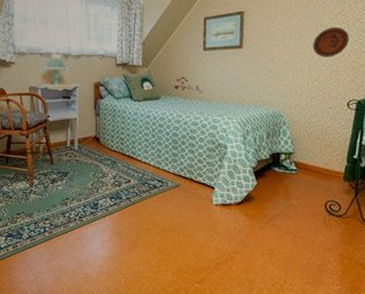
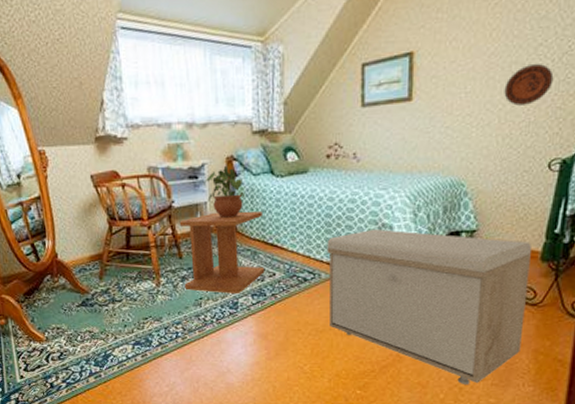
side table: none [53,127,122,196] -> present [179,211,265,294]
potted plant: none [75,89,109,132] -> present [204,165,246,218]
storage bench: none [173,147,336,283] -> present [327,228,531,385]

